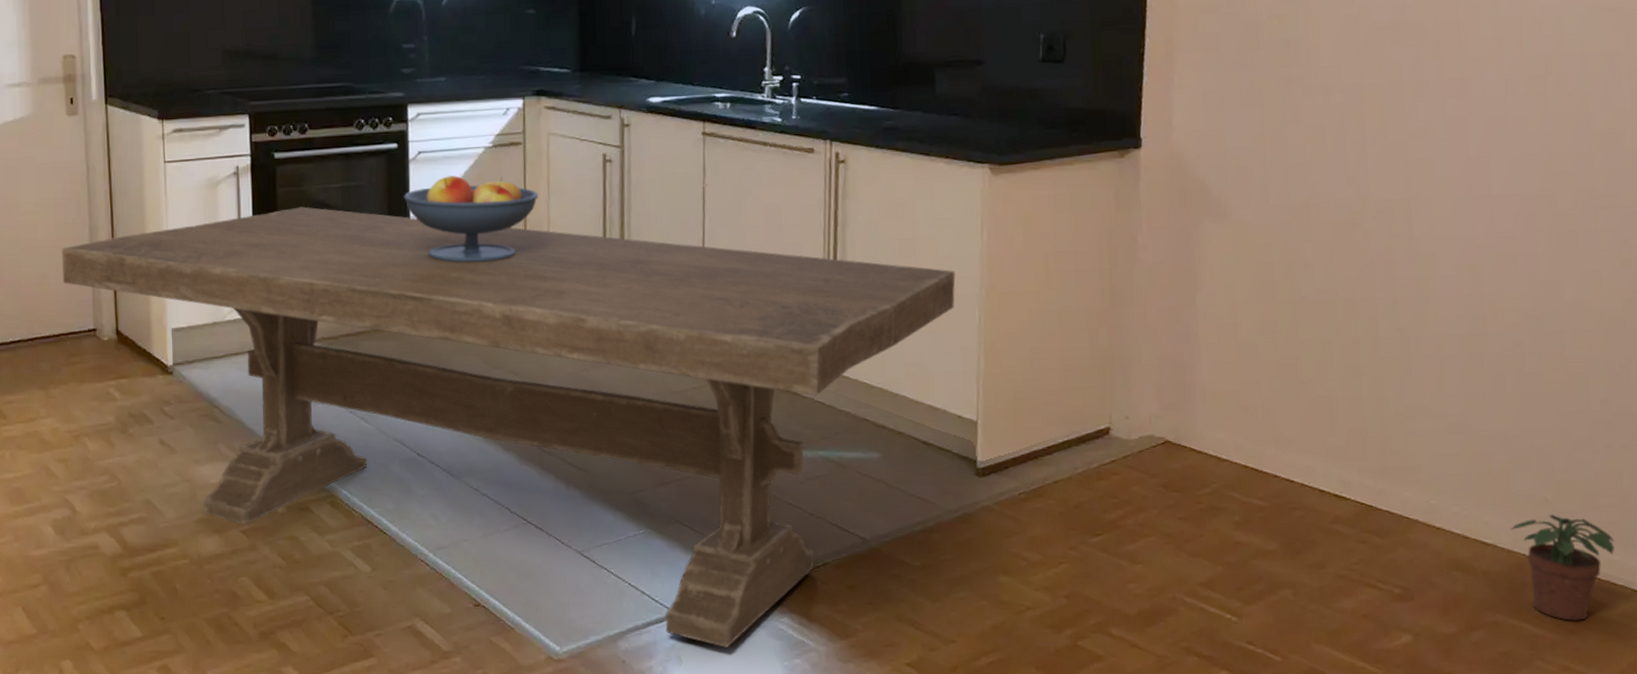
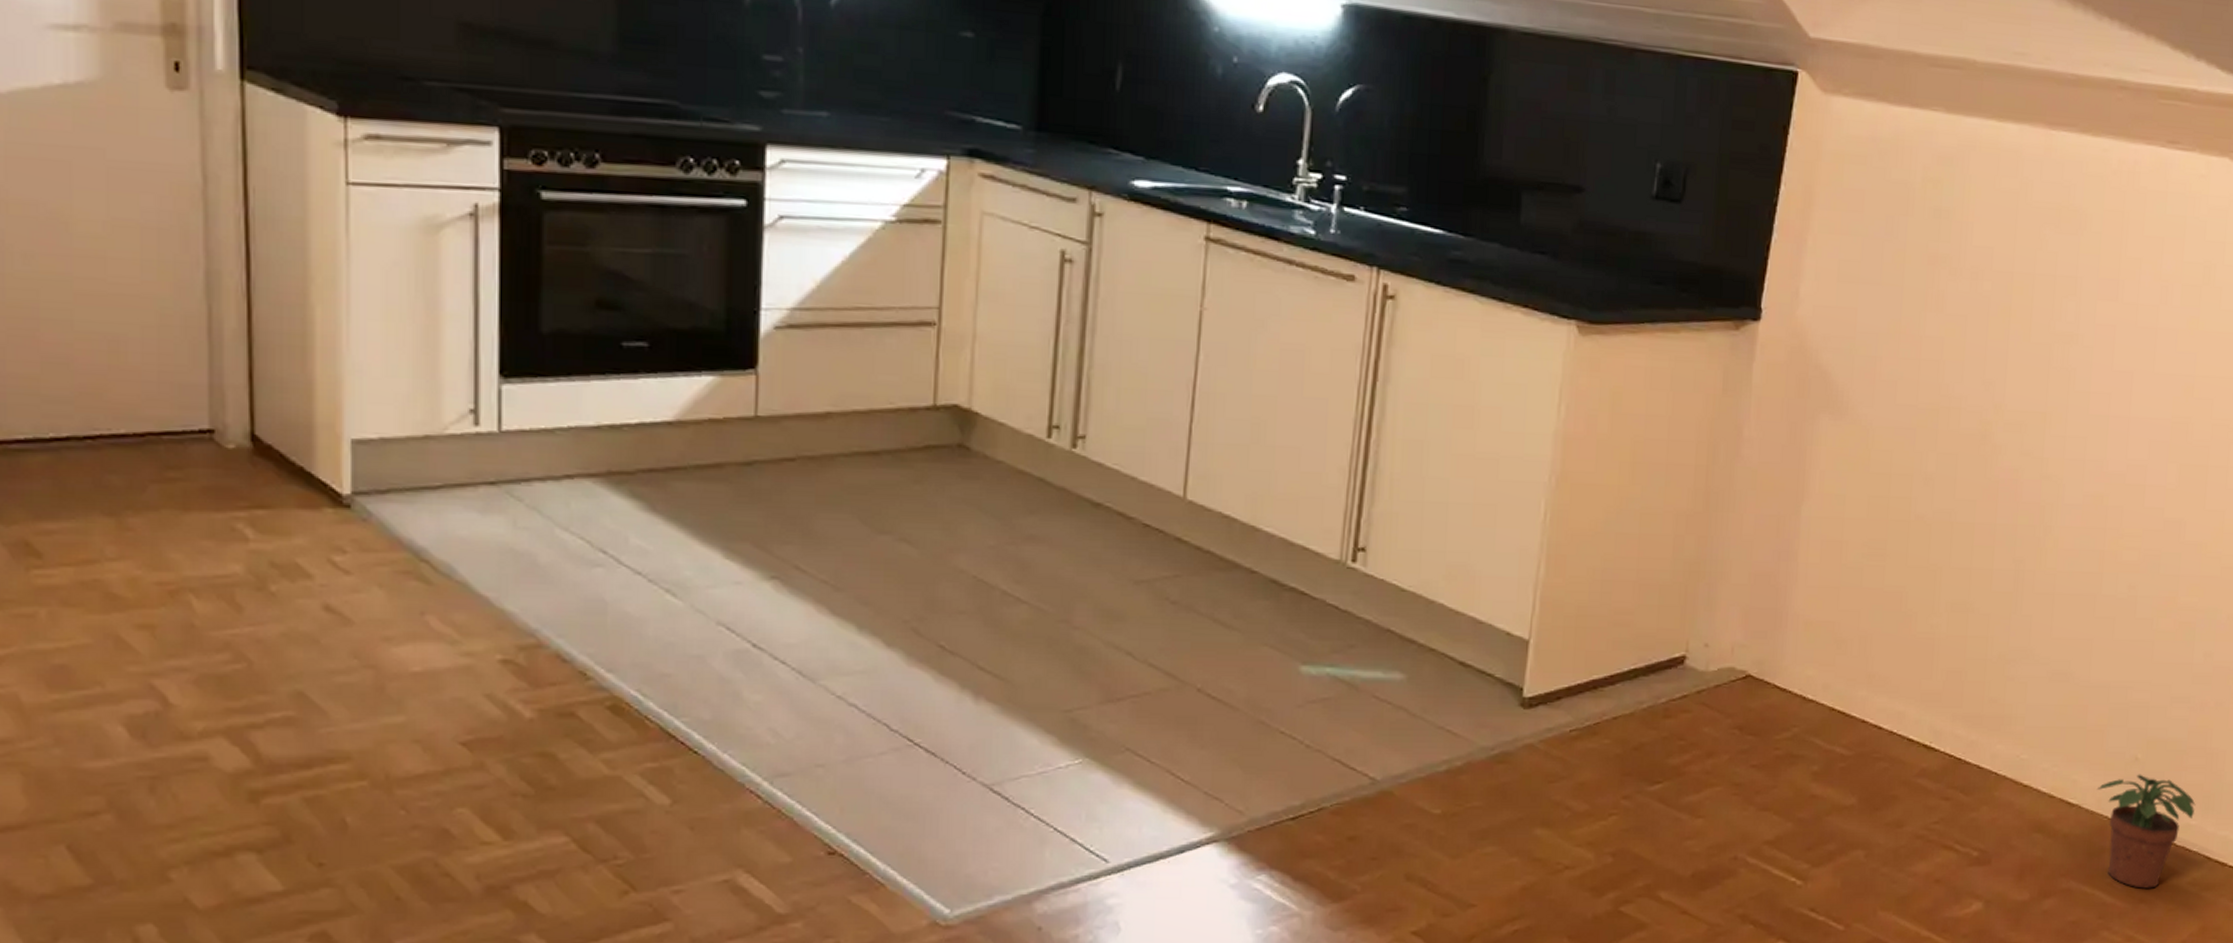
dining table: present [61,207,956,648] -> none [151,276,1521,911]
fruit bowl: present [403,176,539,263] -> none [751,256,962,384]

